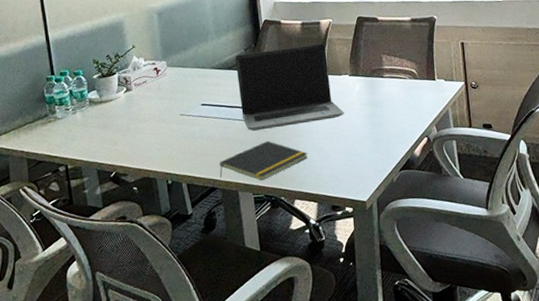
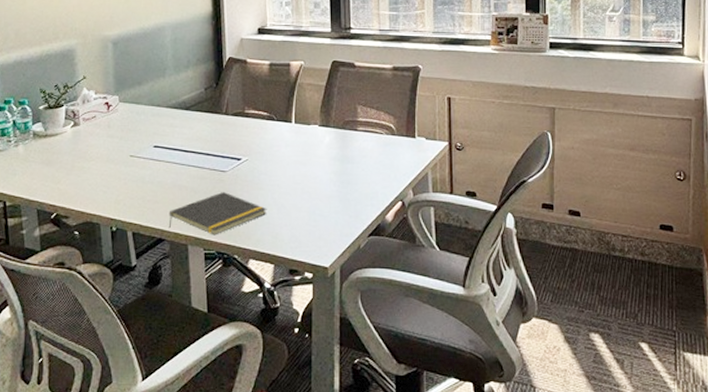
laptop computer: present [235,43,344,131] -> none [194,88,311,179]

